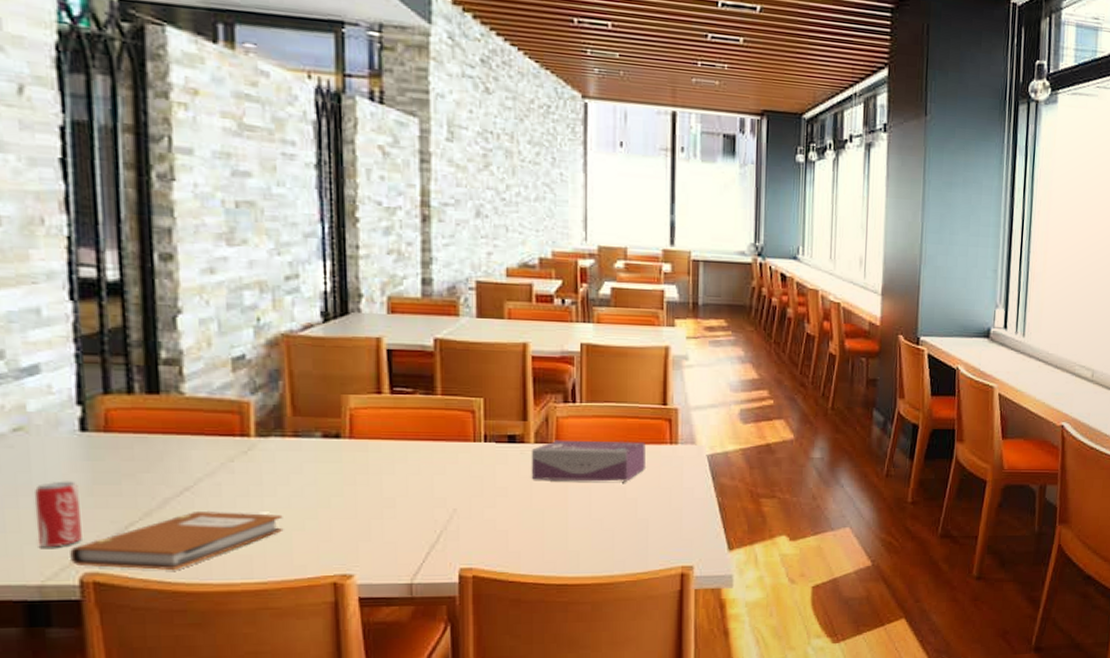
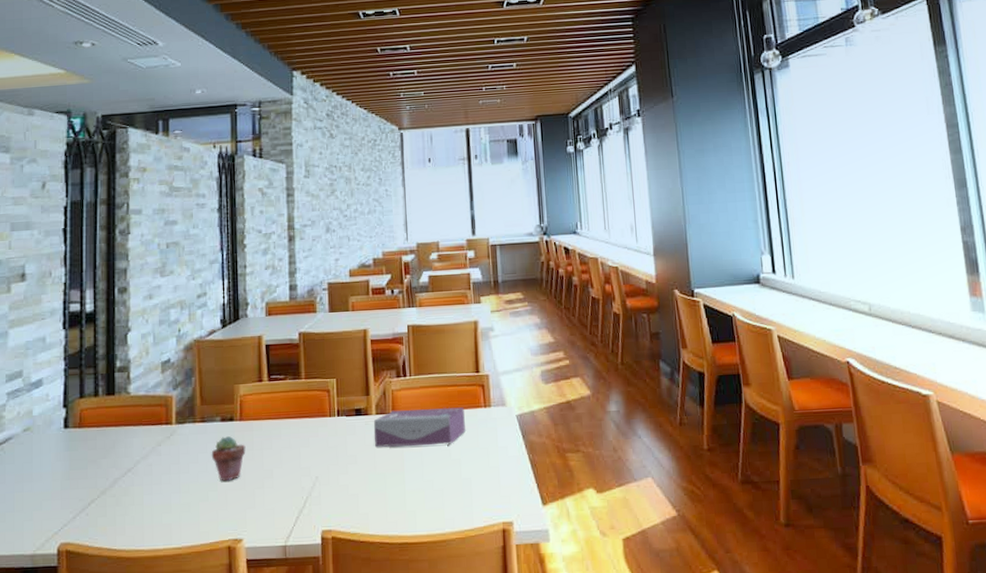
beverage can: present [33,481,82,548] -> none [33,468,61,523]
notebook: present [70,510,284,570] -> none [53,487,193,539]
potted succulent: none [308,456,358,509] -> present [211,436,246,481]

